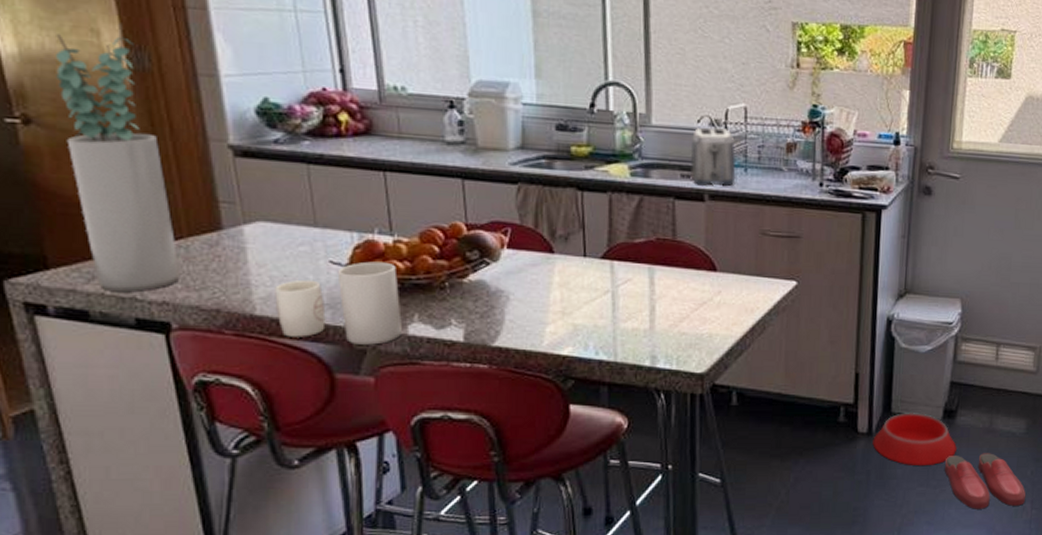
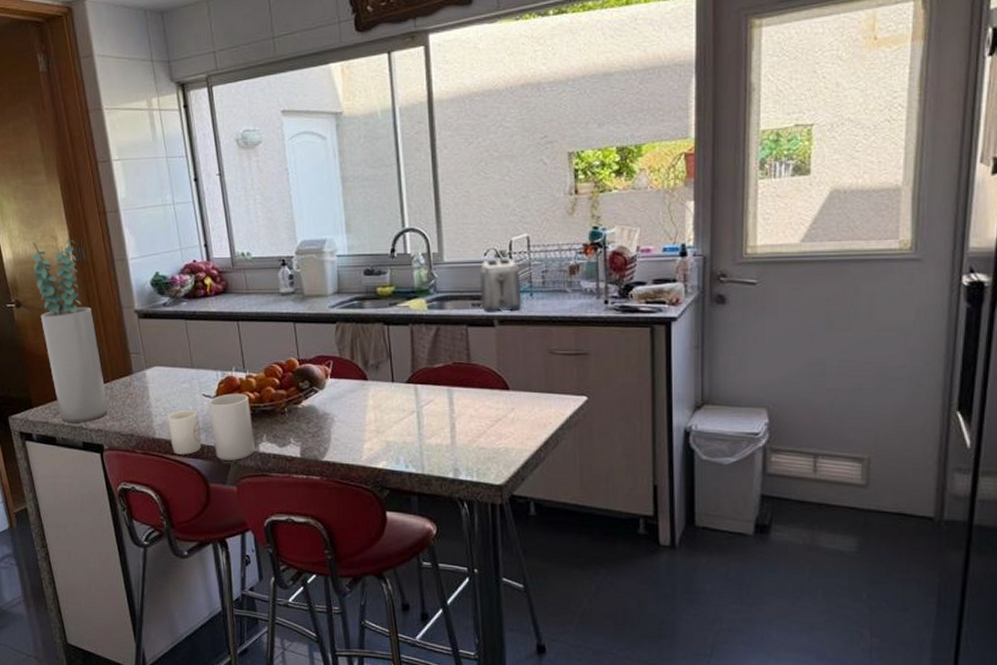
pet bowl: present [872,411,957,465] -> none [676,525,773,582]
slippers: present [944,453,1026,509] -> none [759,572,863,633]

